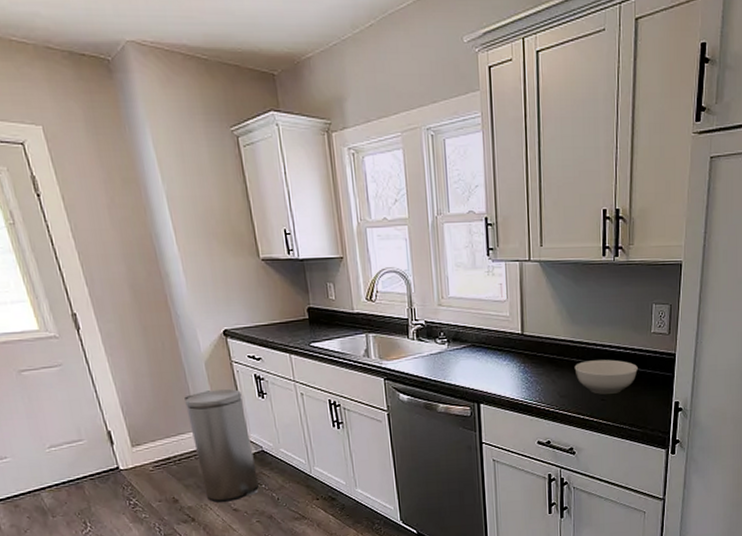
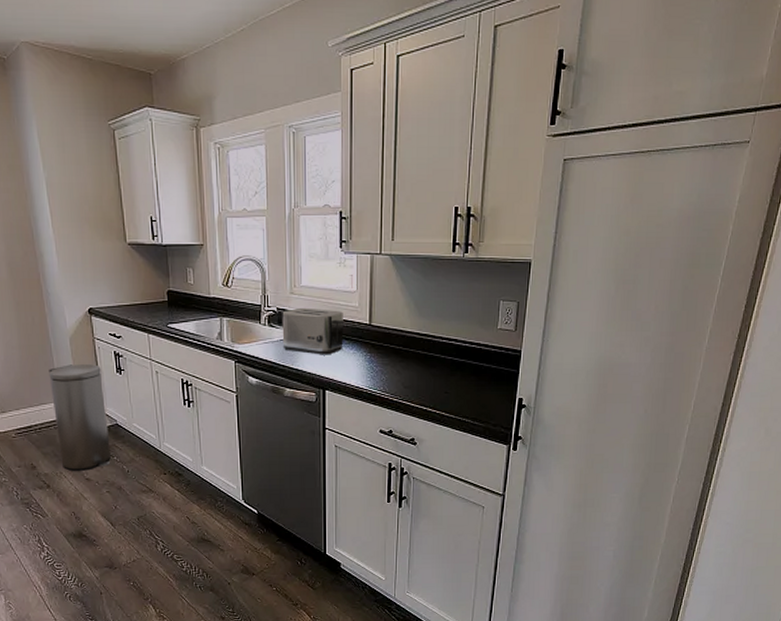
toaster: none [430,319,496,369] -> present [282,307,343,356]
bowl: present [574,359,638,394] -> none [419,353,483,387]

